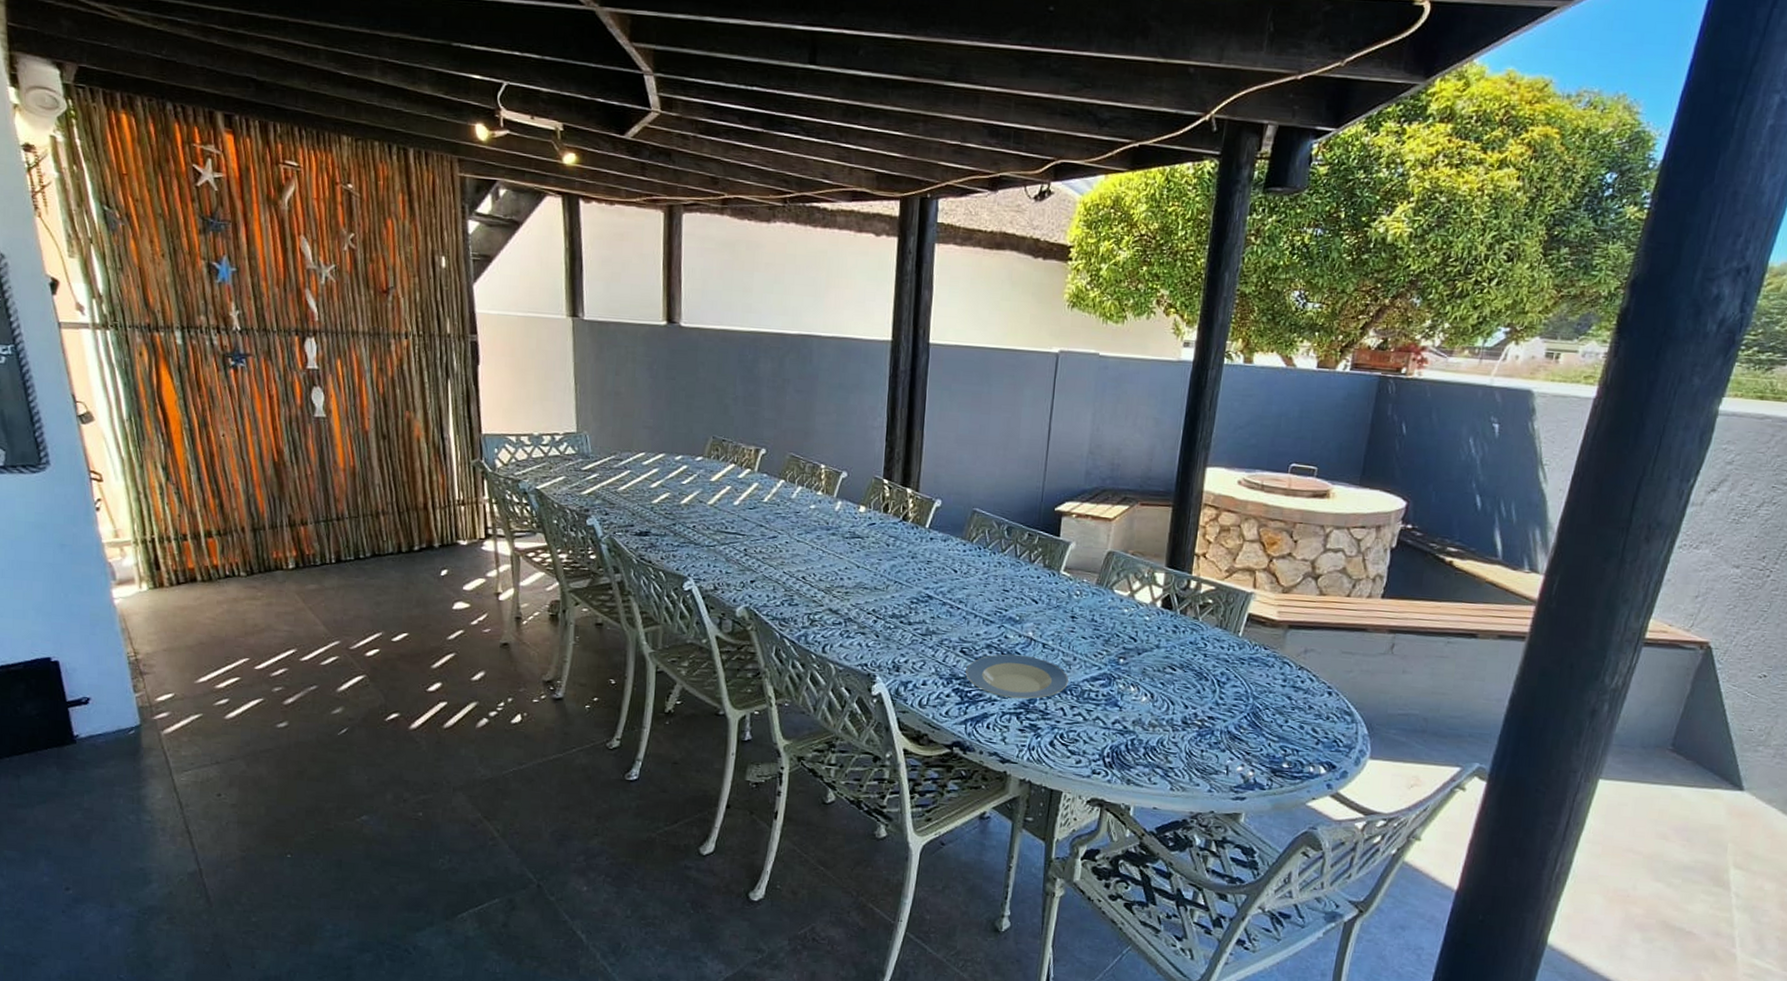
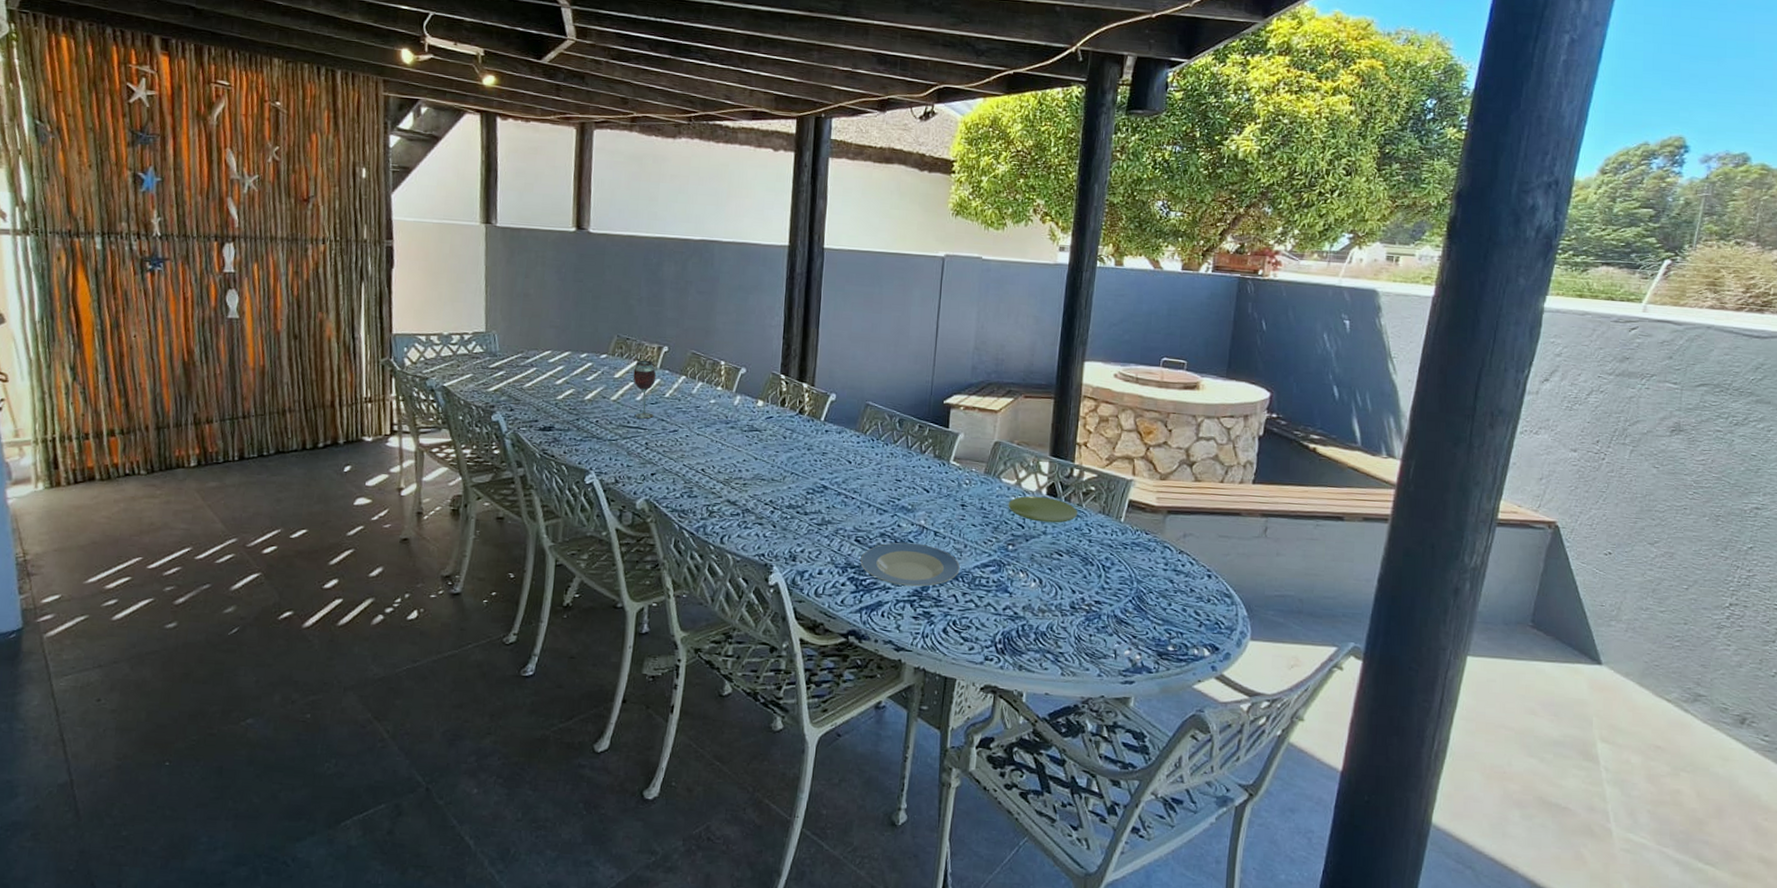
wineglass: none [730,462,754,524] -> present [633,360,657,419]
plate: none [1120,608,1194,637] -> present [1008,495,1078,523]

